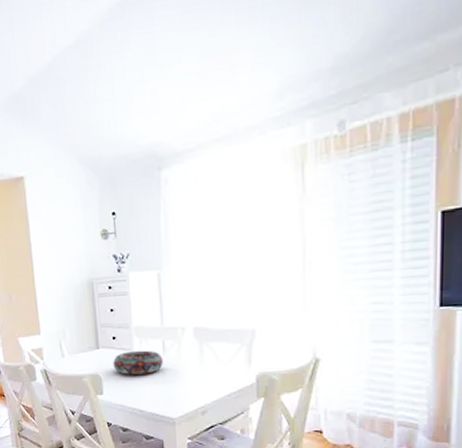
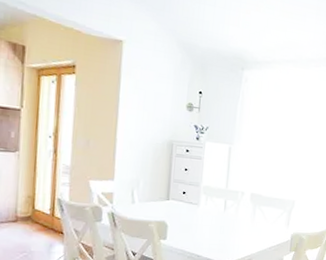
decorative bowl: present [113,350,164,375] -> none [179,205,224,226]

